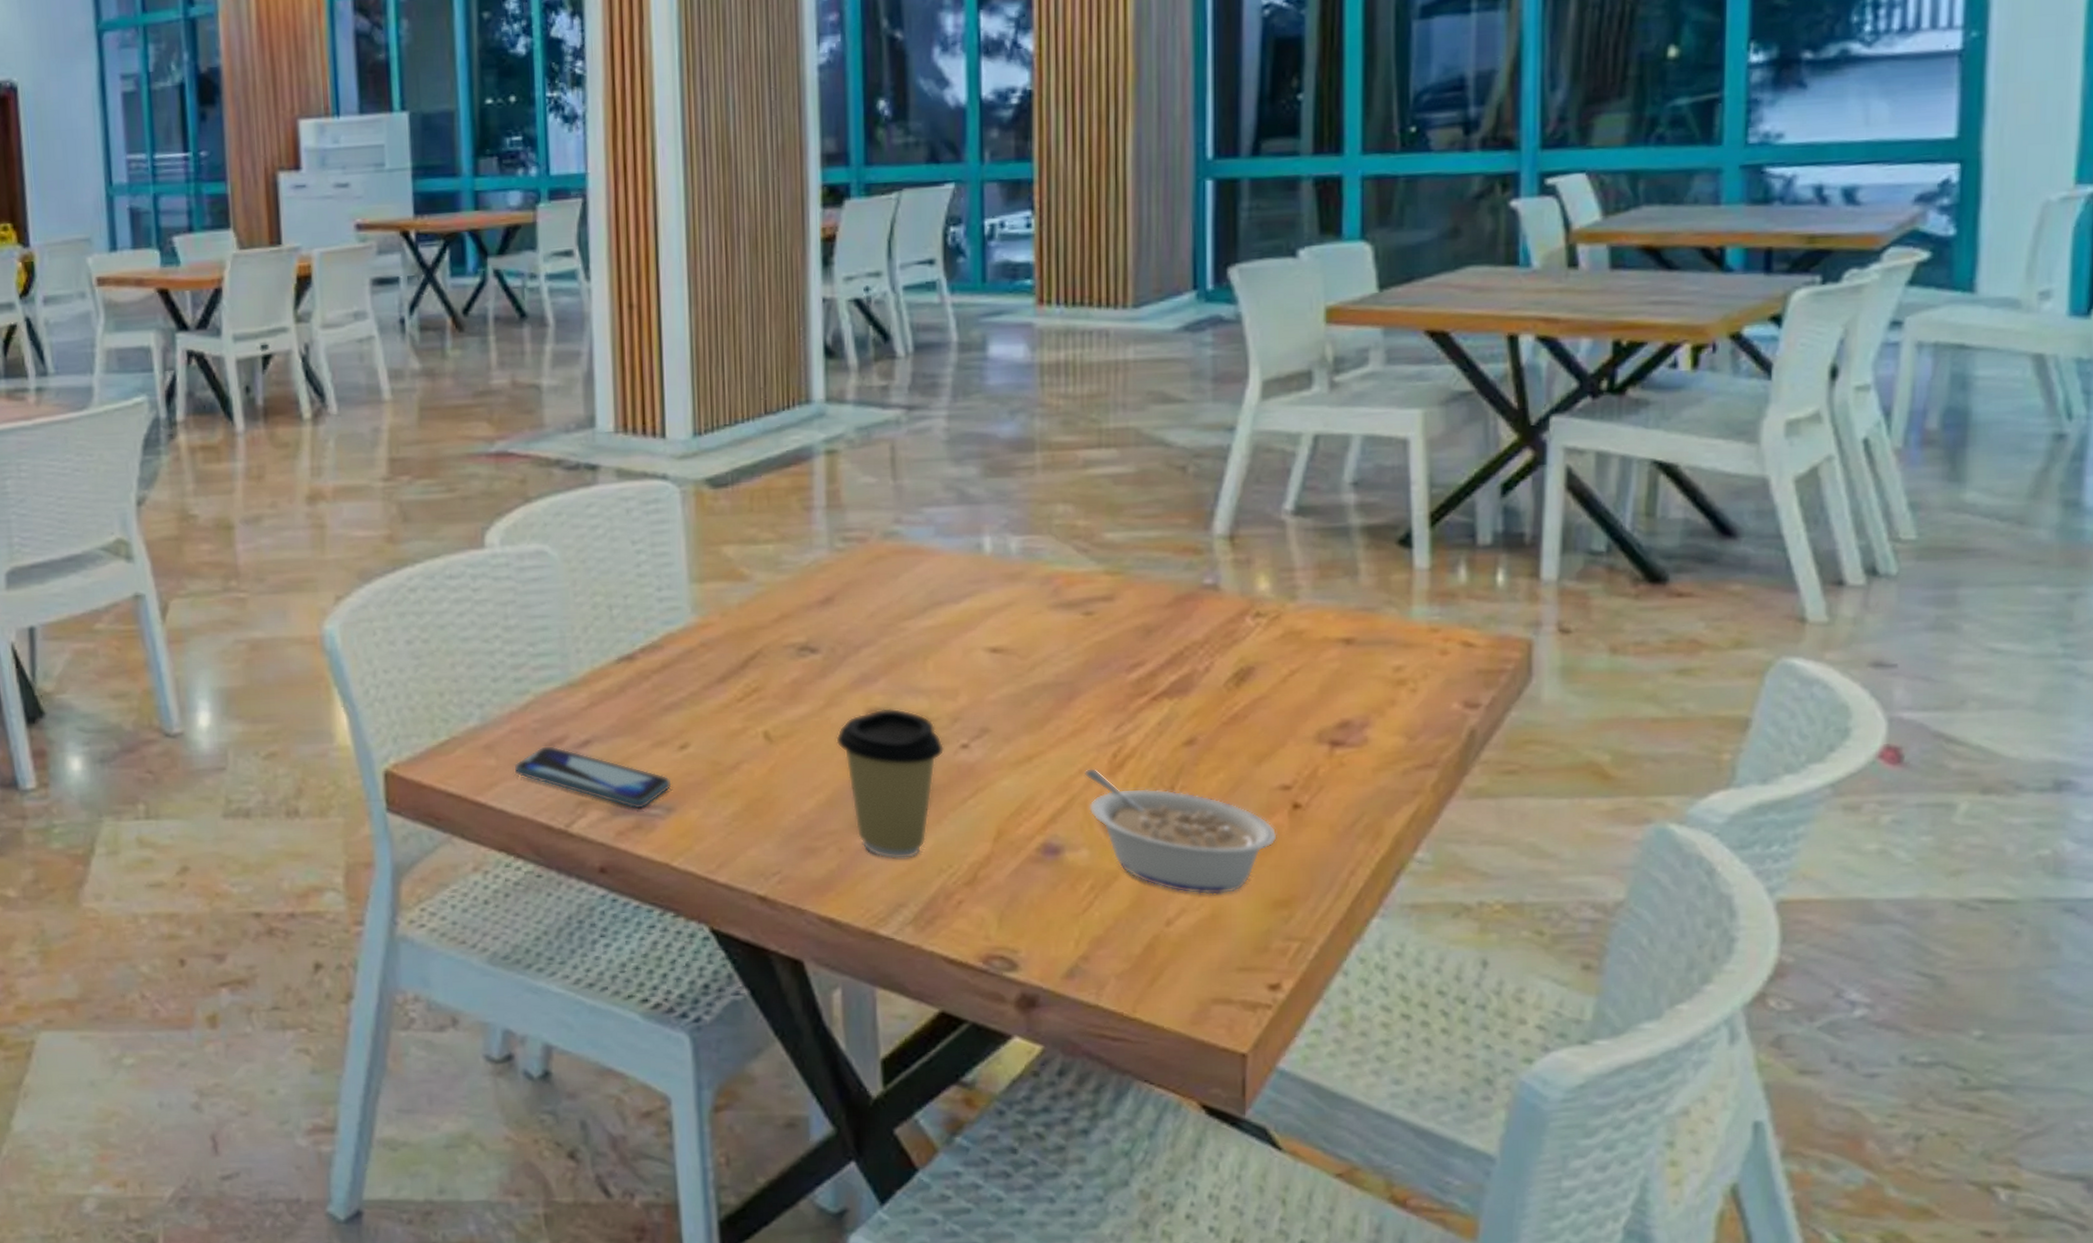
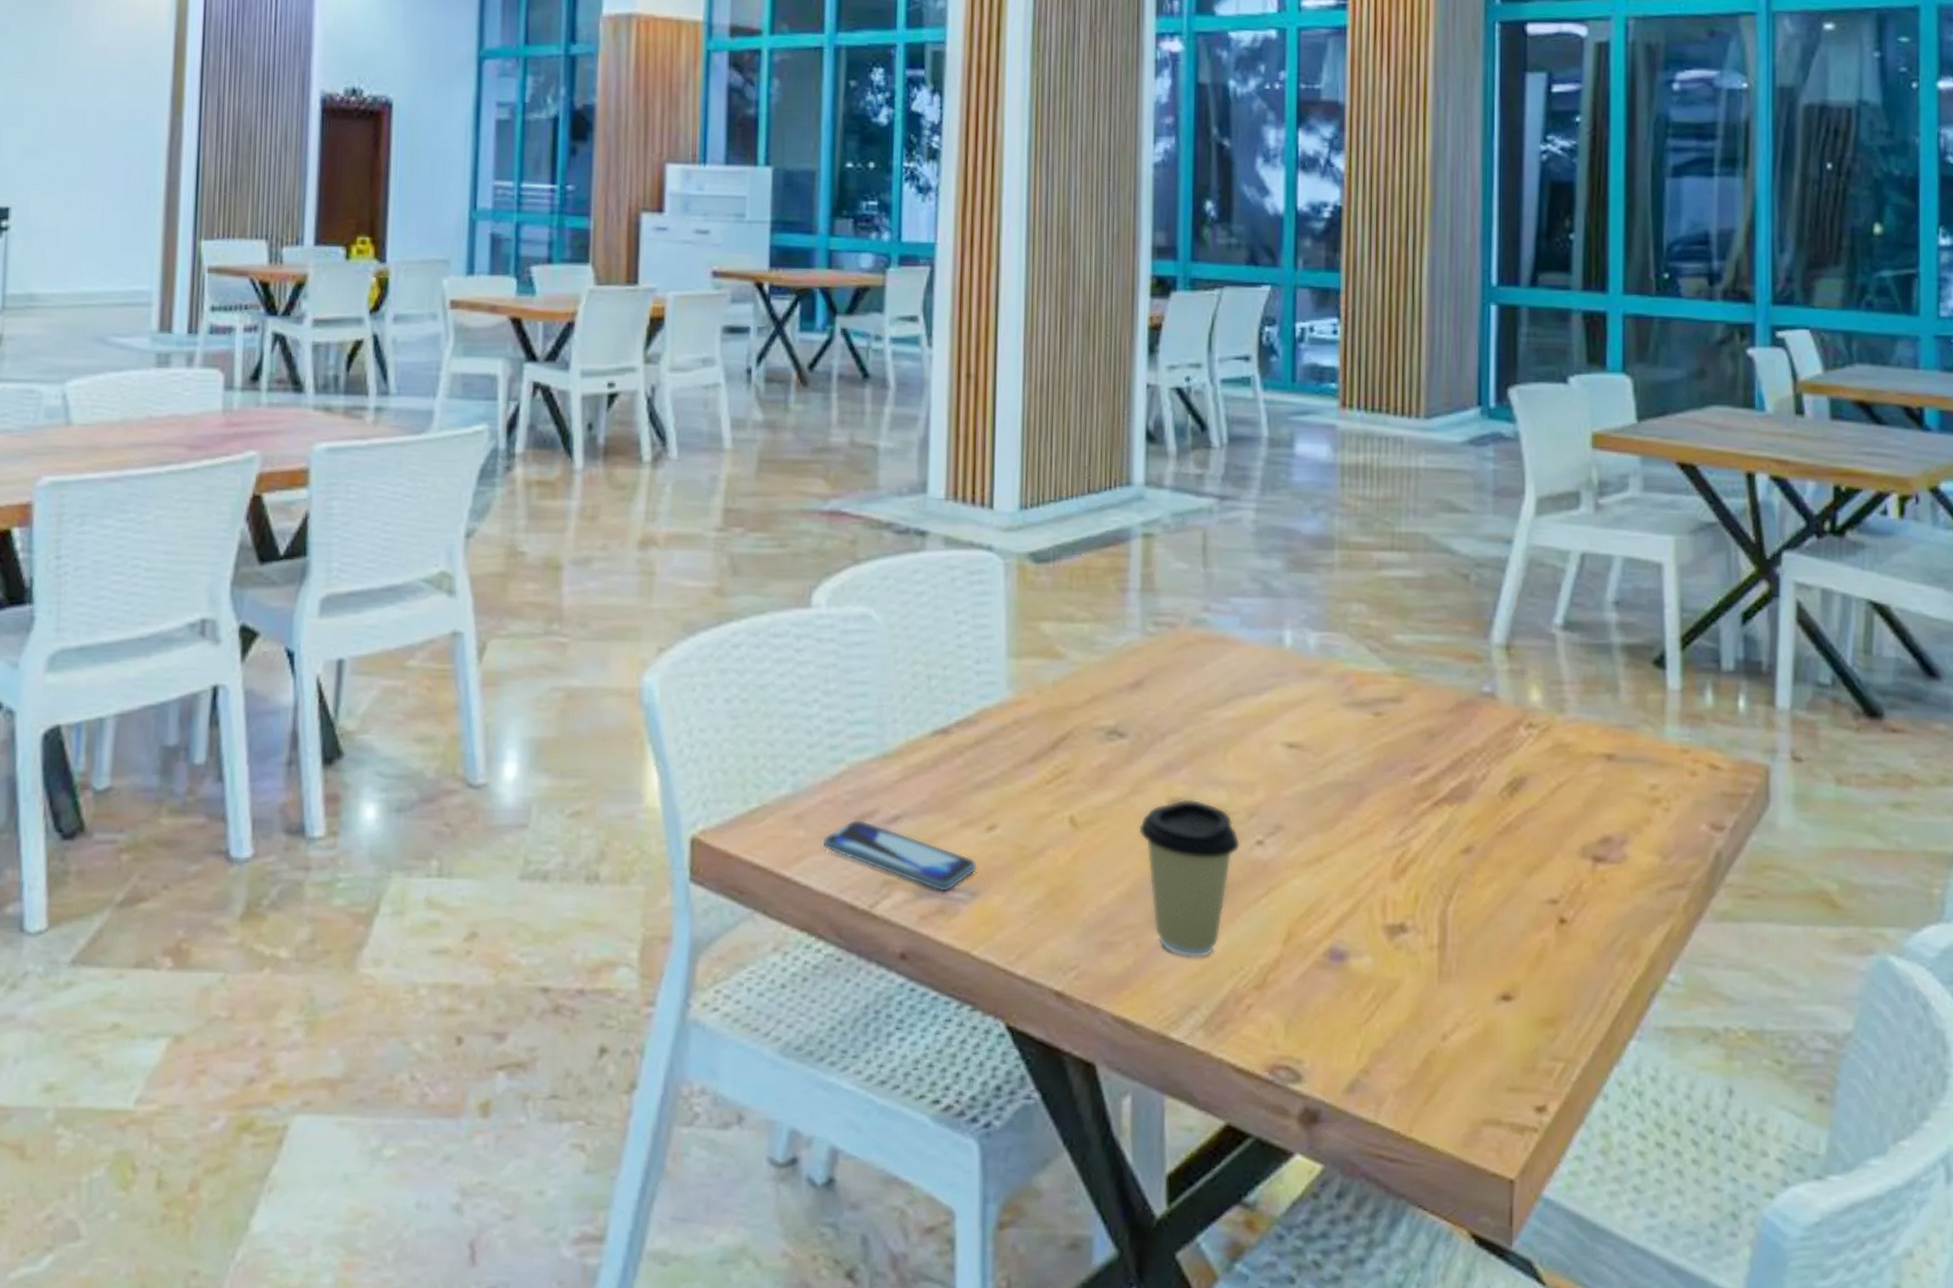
legume: present [1084,767,1277,895] -> none [1369,871,1545,1009]

